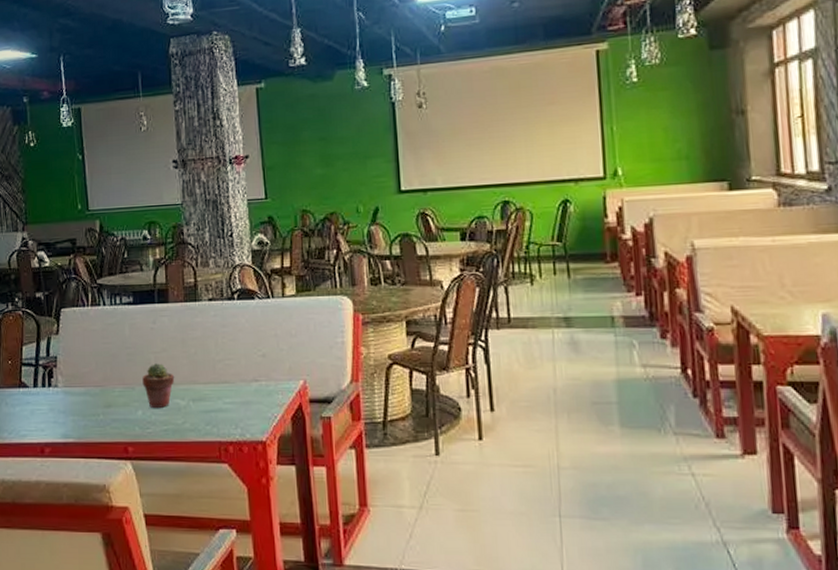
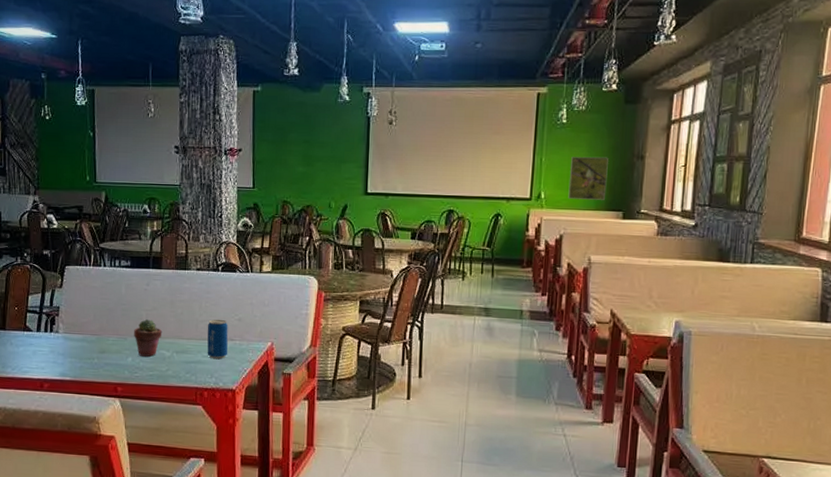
beverage can: none [226,356,254,406] -> present [207,319,228,360]
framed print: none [650,116,702,173] -> present [568,157,608,200]

